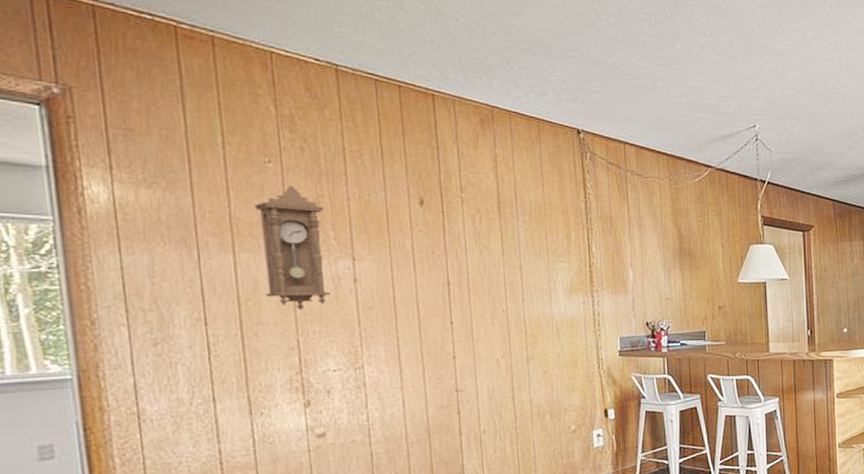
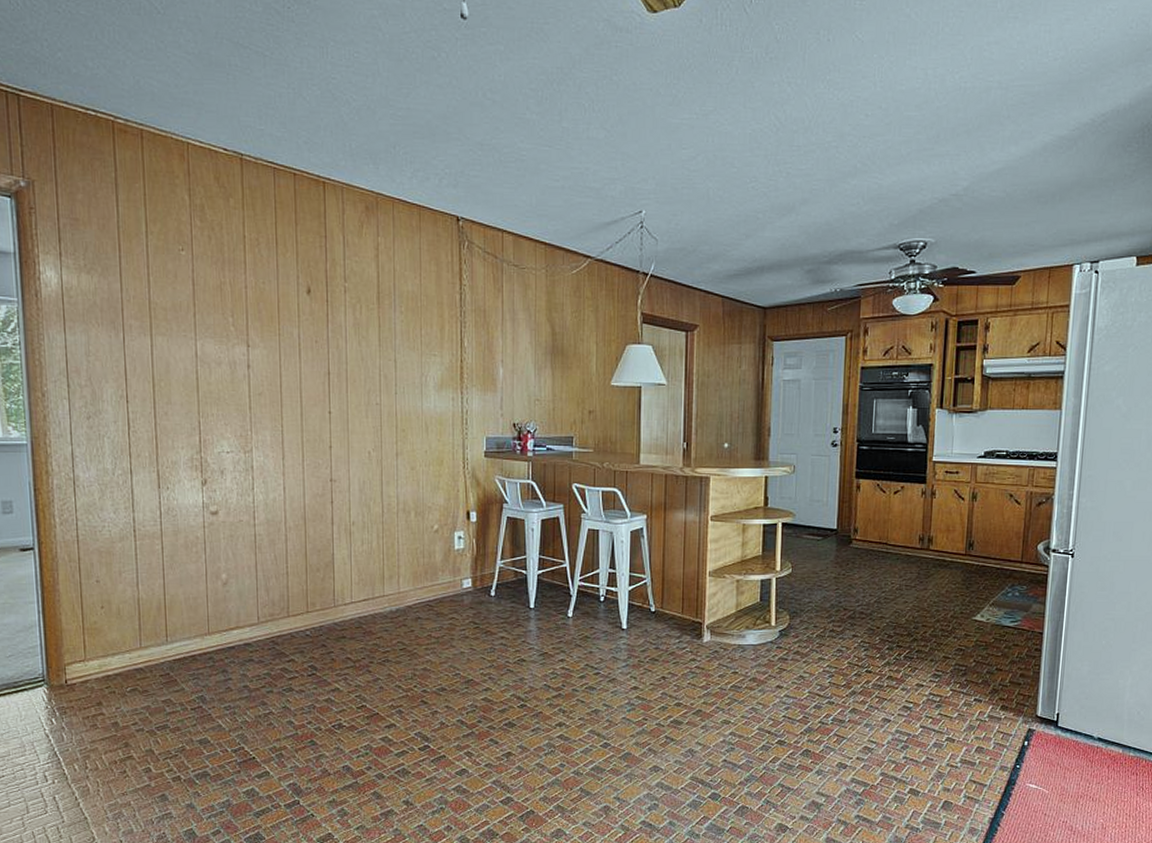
pendulum clock: present [255,185,331,311] -> none [169,273,228,394]

